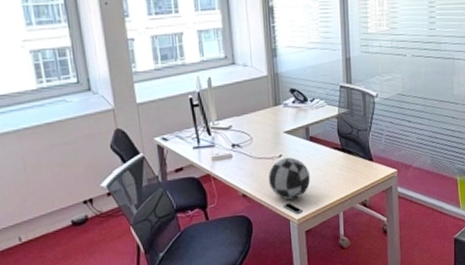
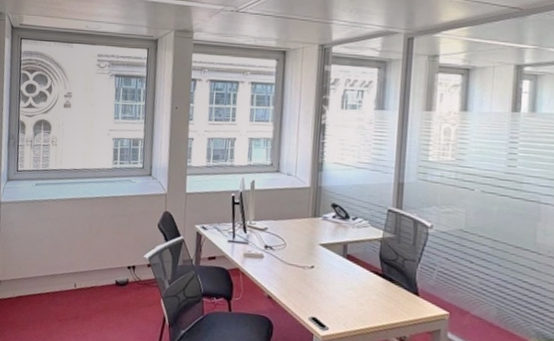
decorative ball: present [268,157,311,200] -> none [296,270,343,315]

